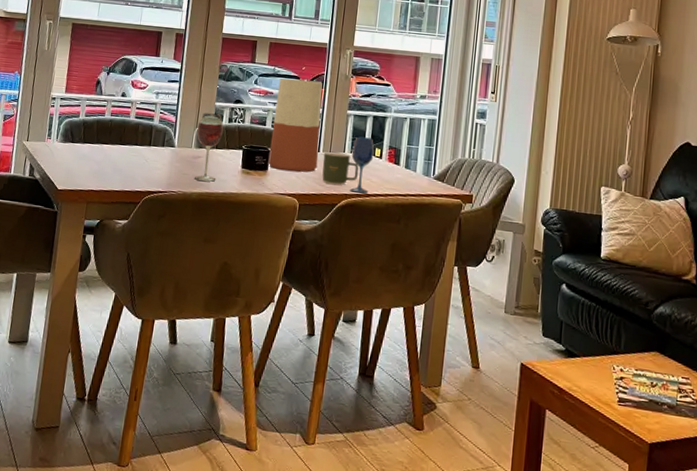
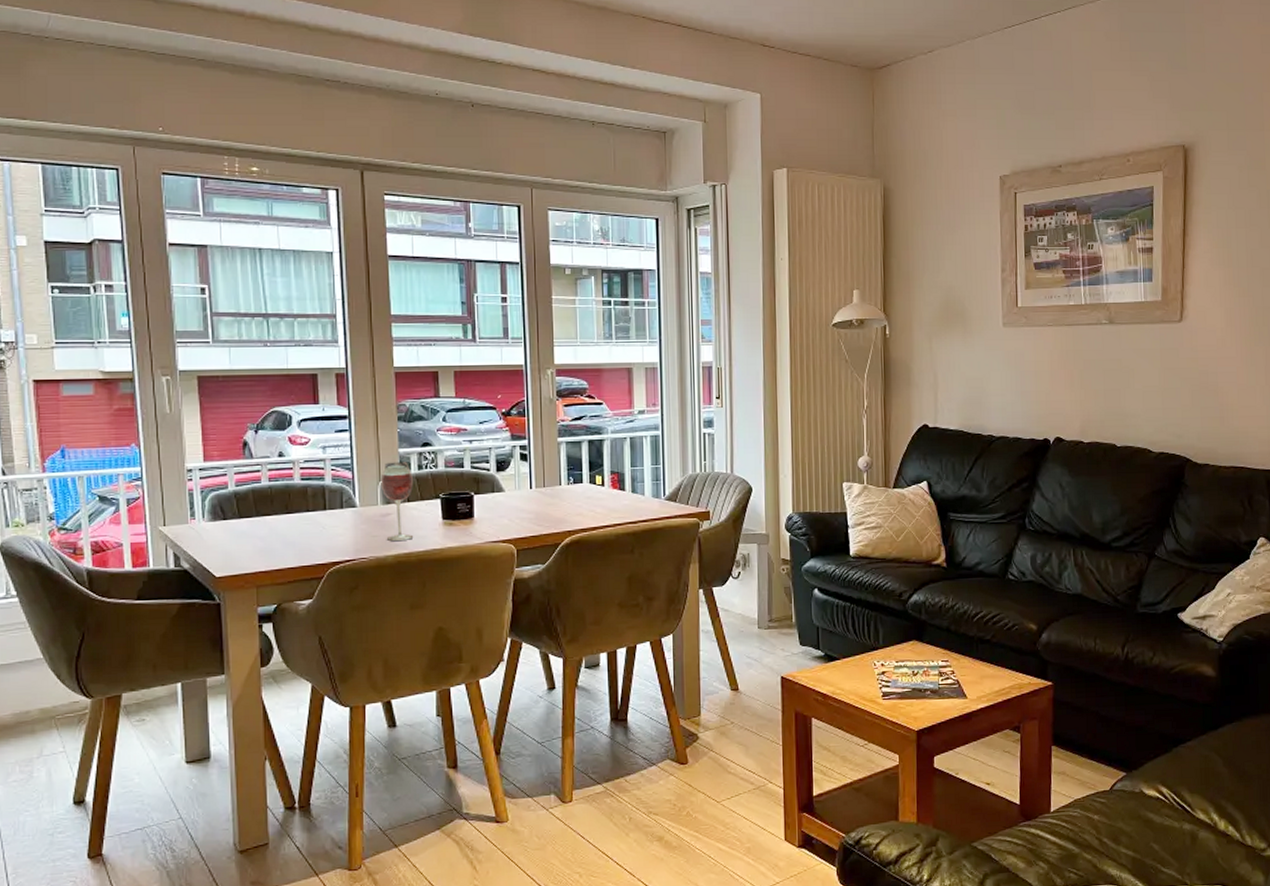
vase: present [268,78,323,172] -> none [472,409,532,515]
mug: present [322,152,359,185] -> none [537,487,579,522]
wineglass: present [350,136,374,194] -> none [569,465,595,528]

